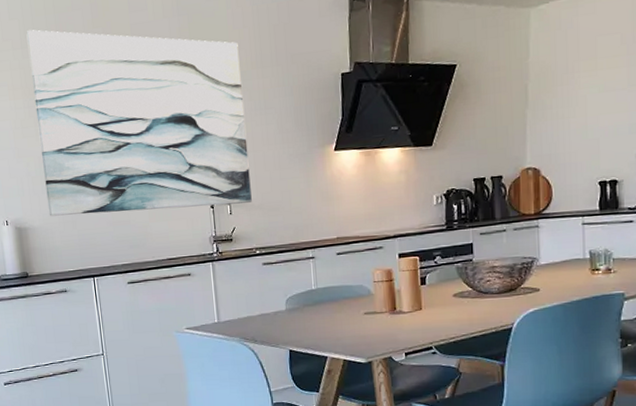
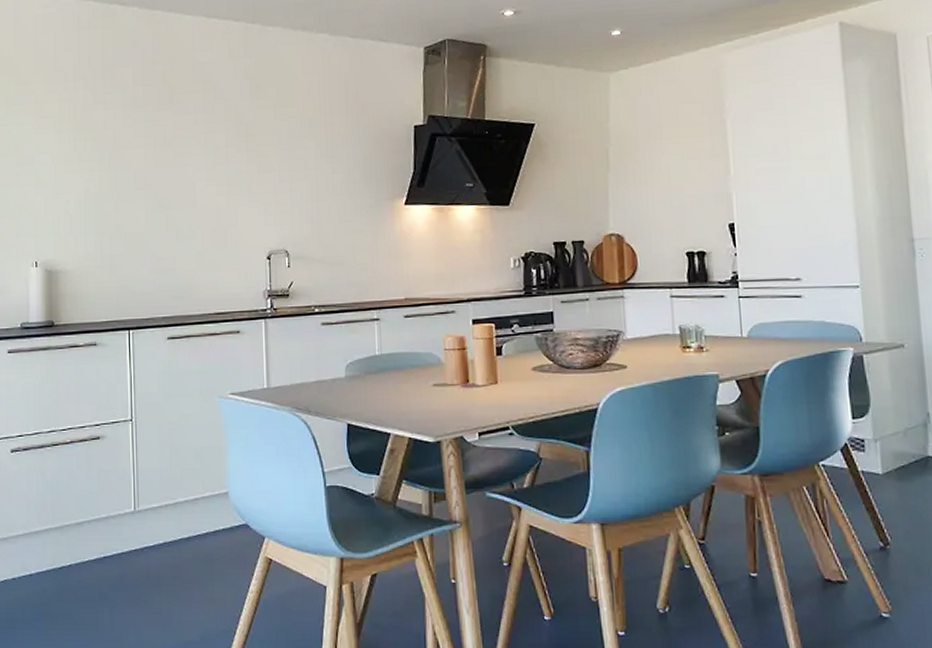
wall art: present [26,29,252,217] -> none [80,62,313,260]

